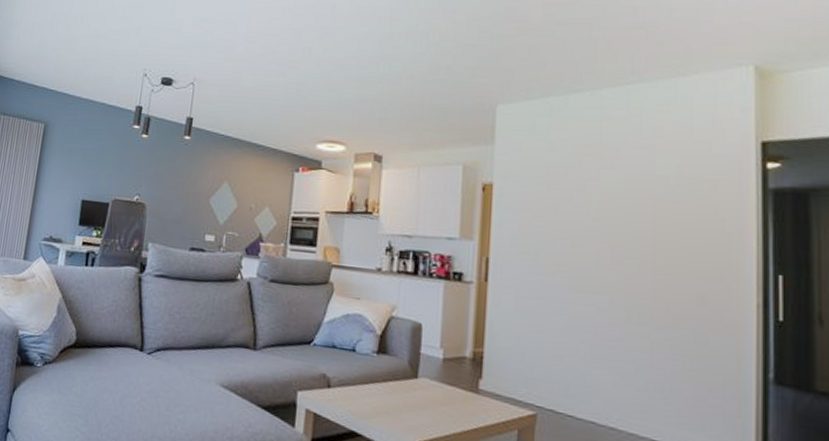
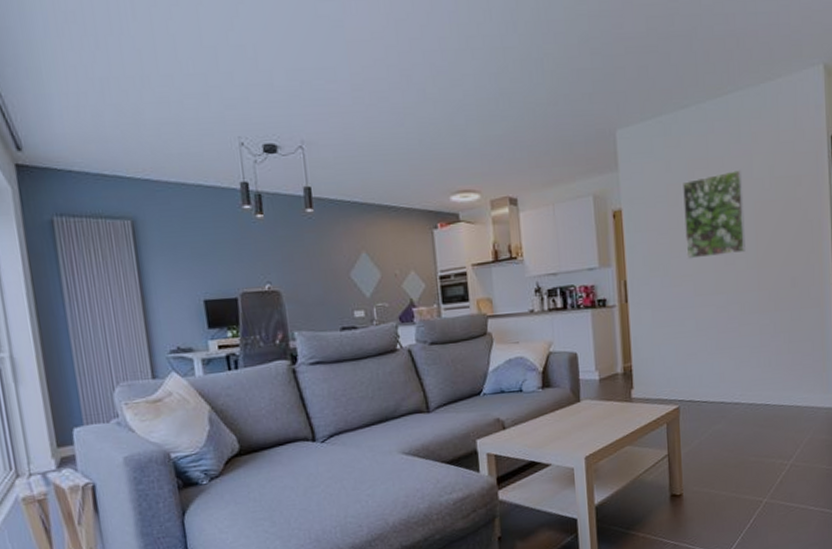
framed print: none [564,163,641,253] -> present [683,170,746,259]

